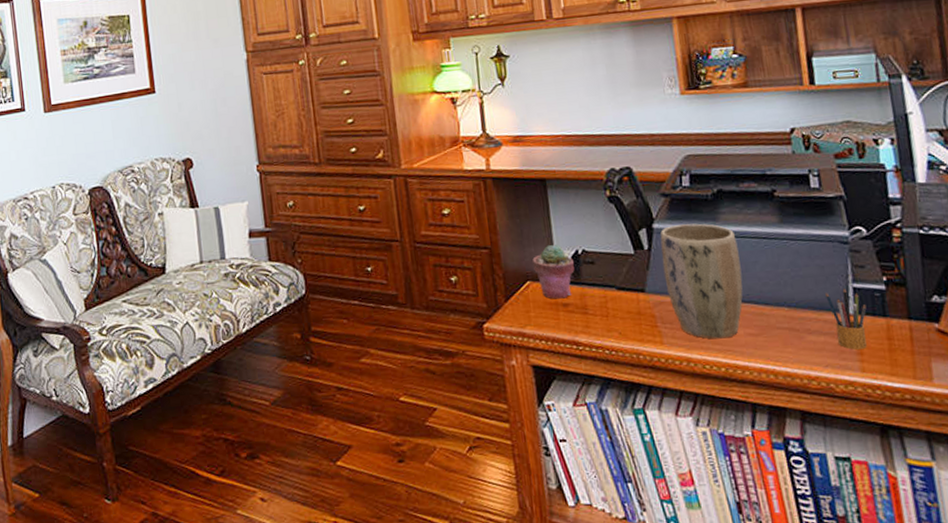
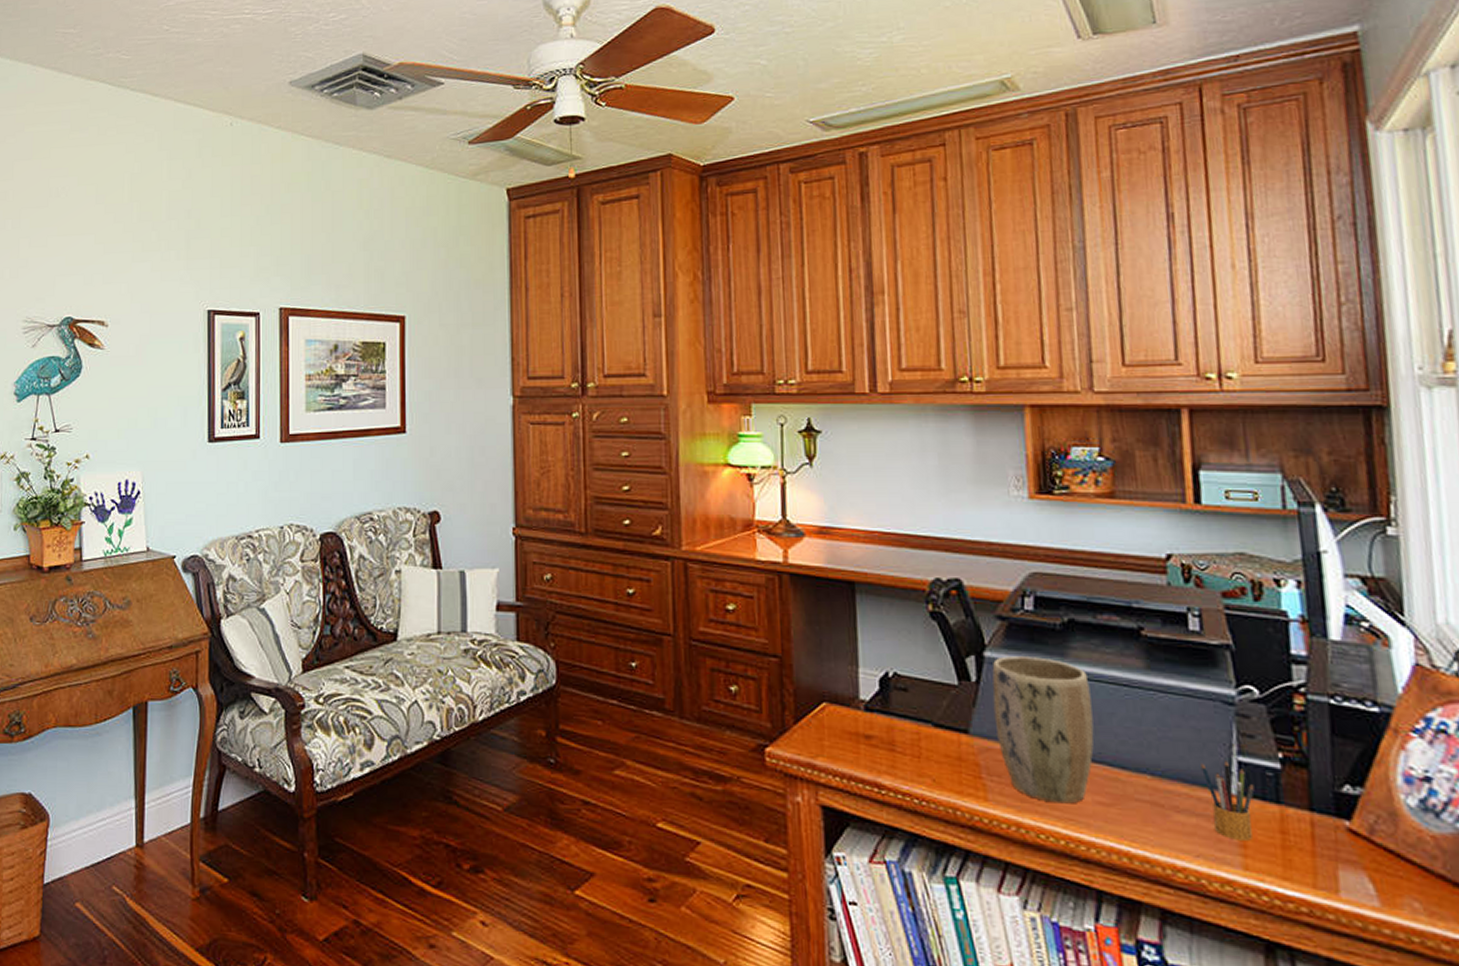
potted succulent: present [532,245,575,299] -> none [831,662,883,729]

